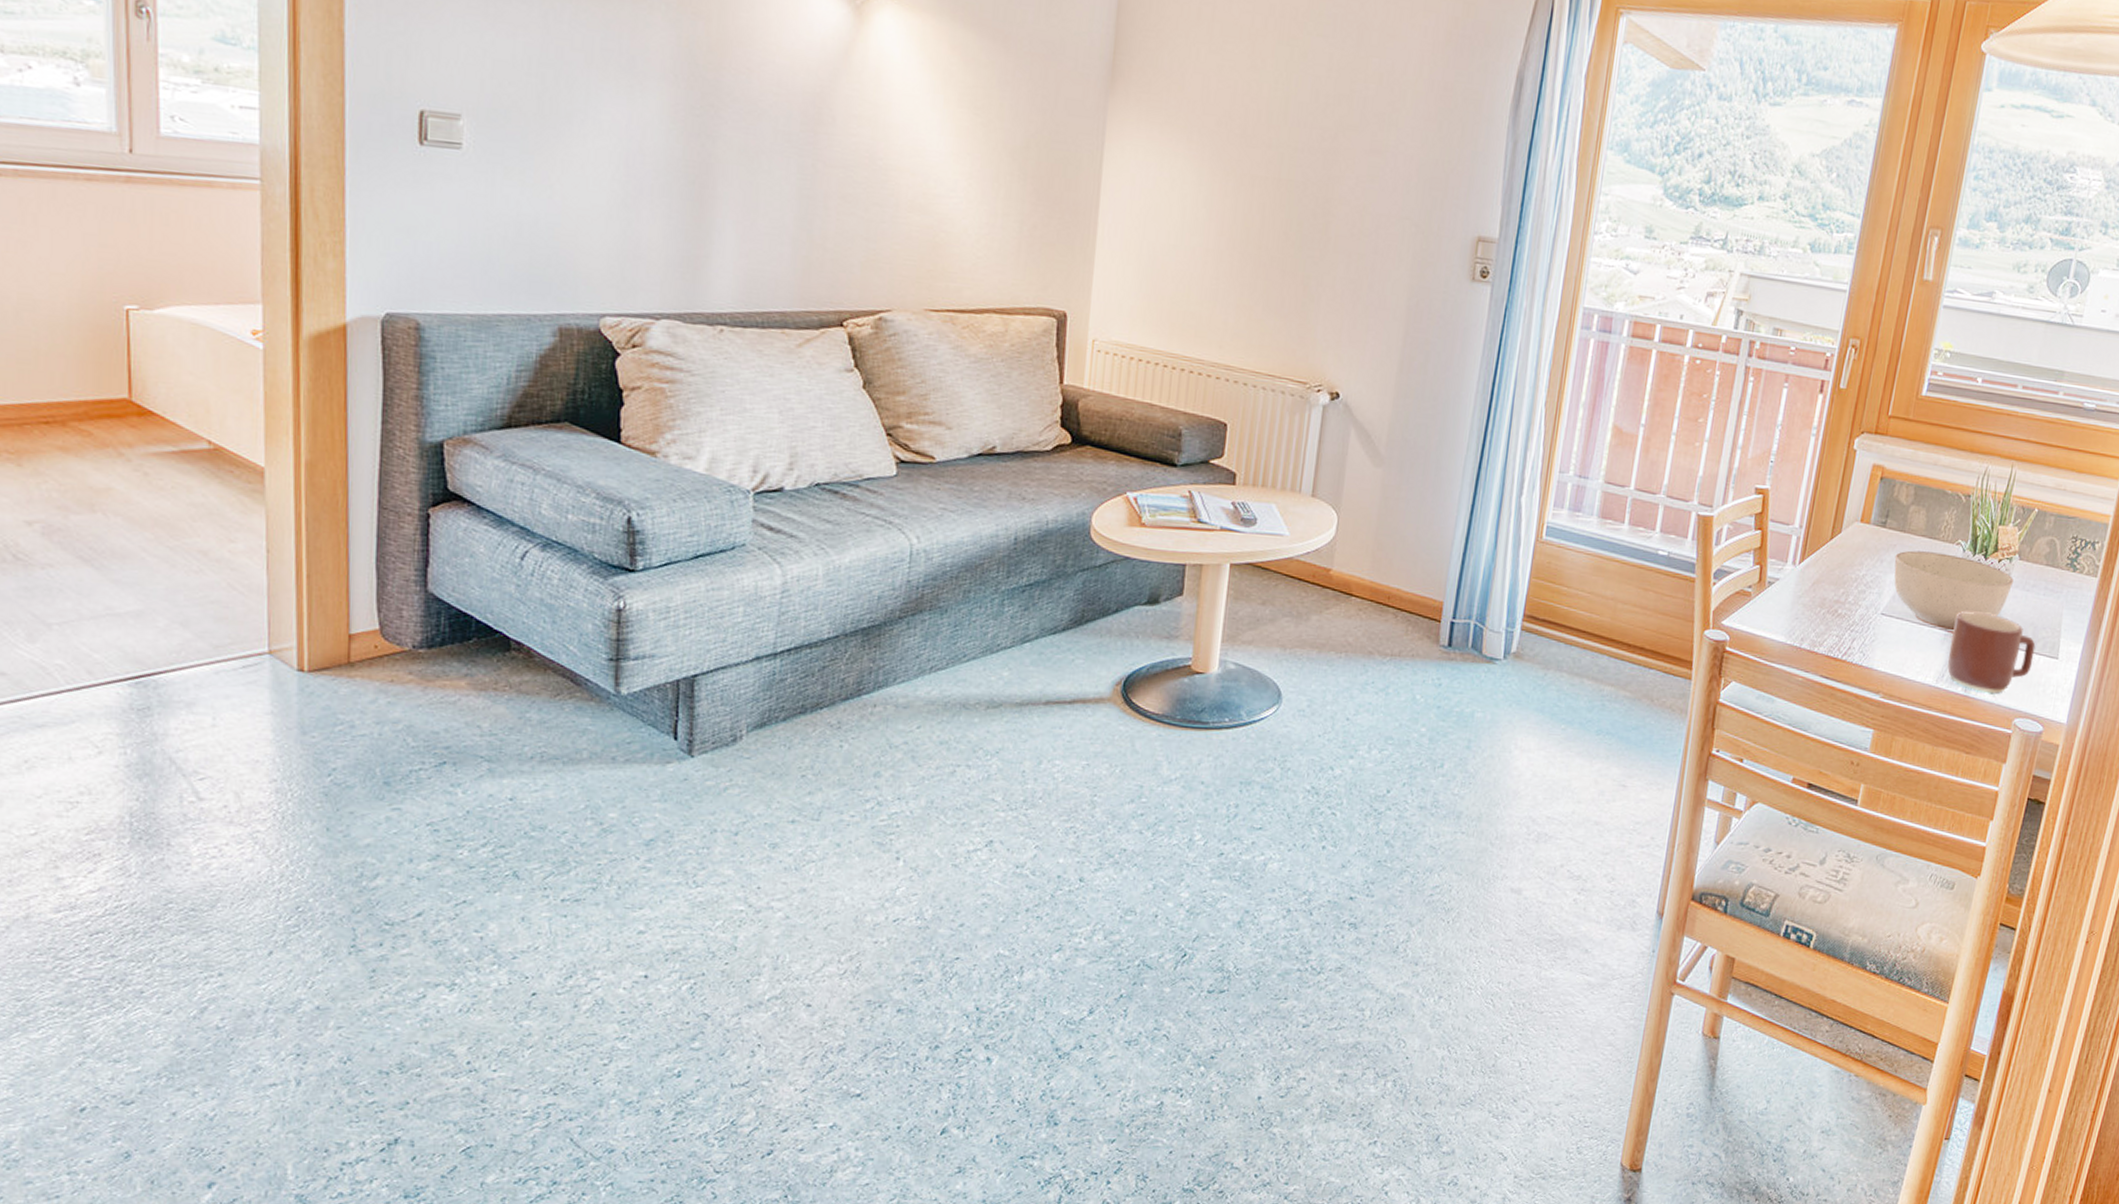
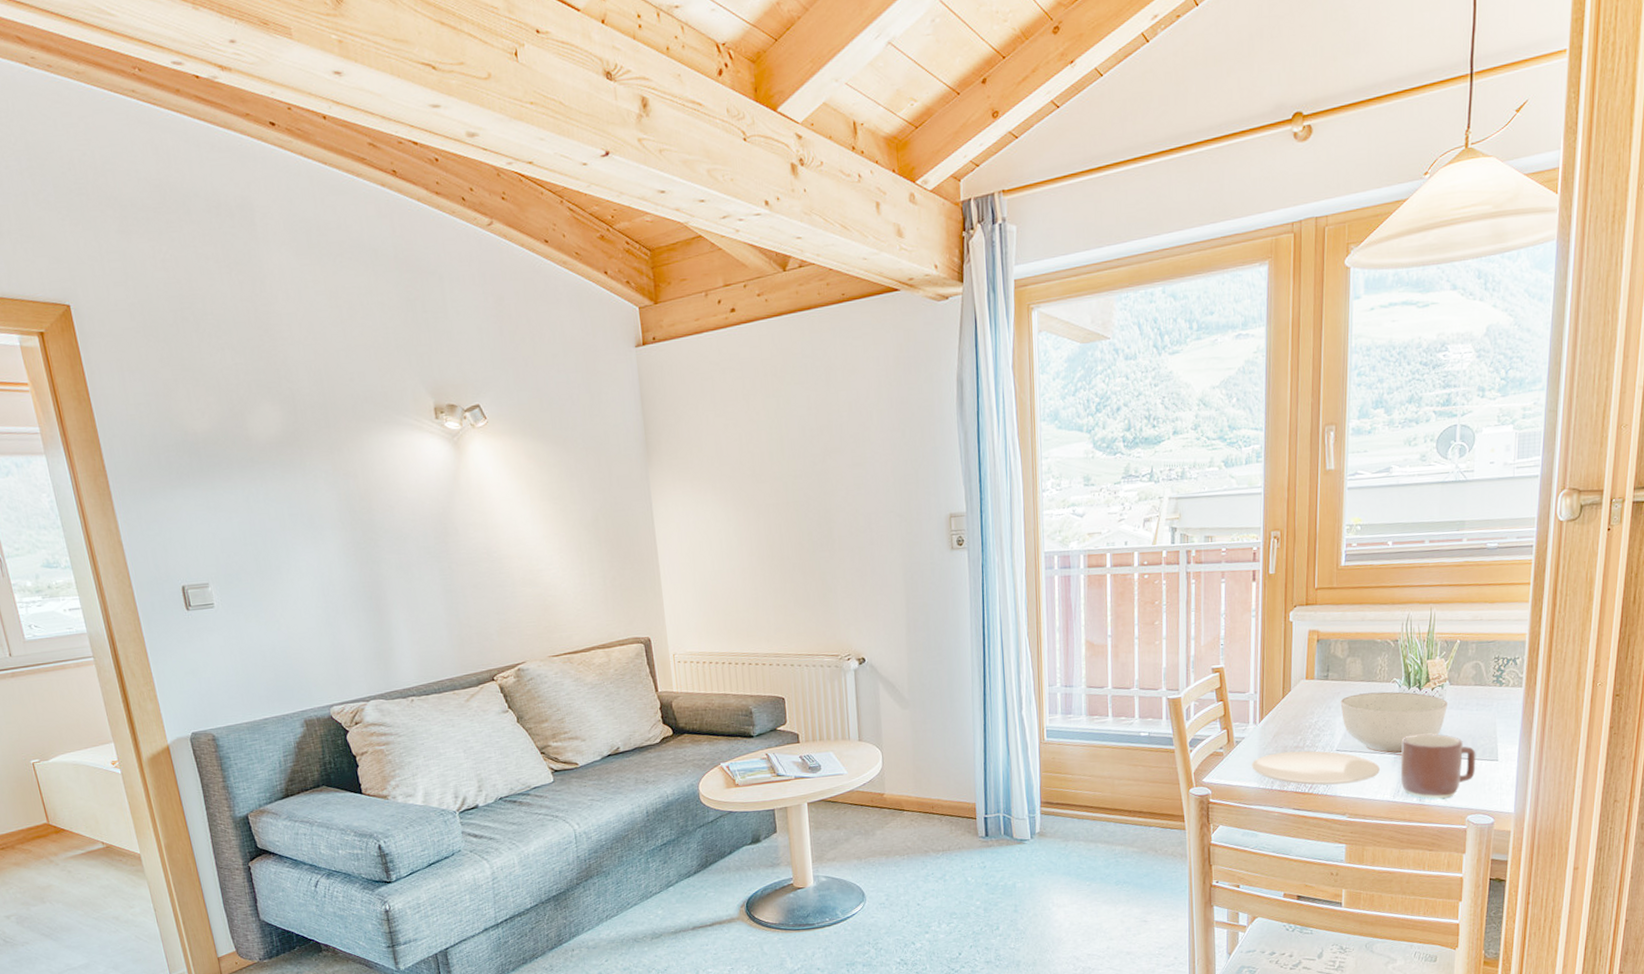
plate: none [1781,604,1927,658] -> present [1251,750,1380,786]

